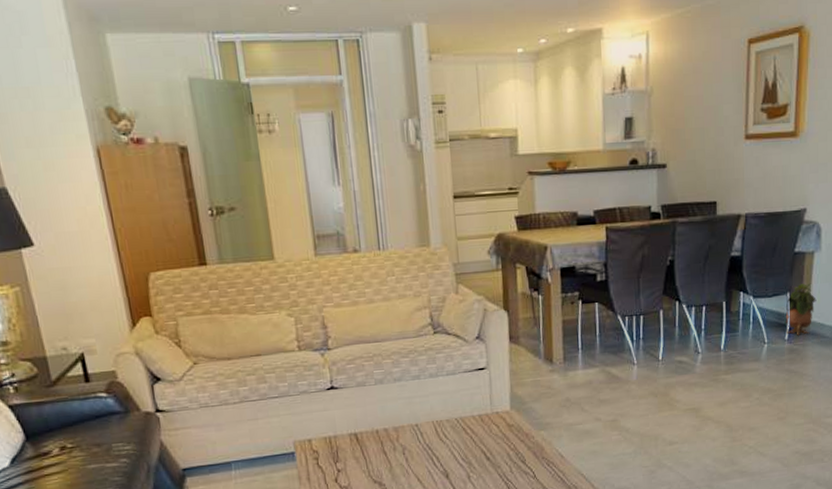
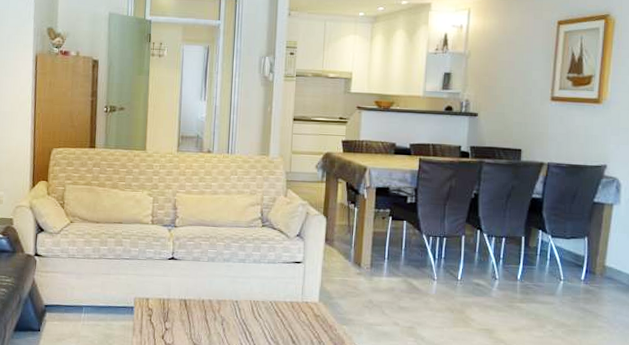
potted plant: present [785,283,817,336] -> none [582,231,614,278]

